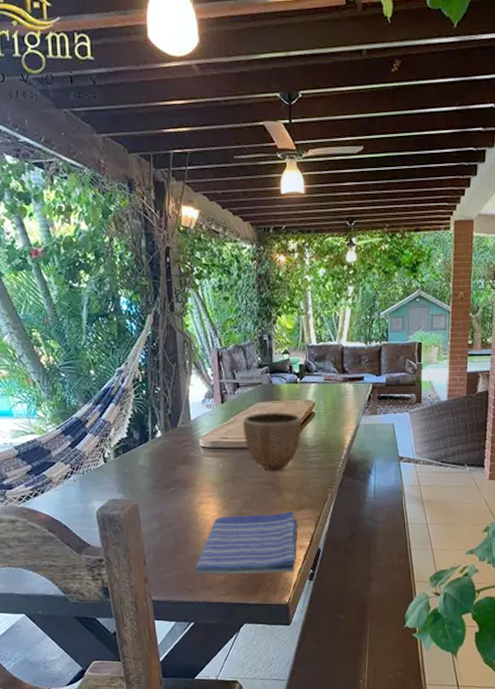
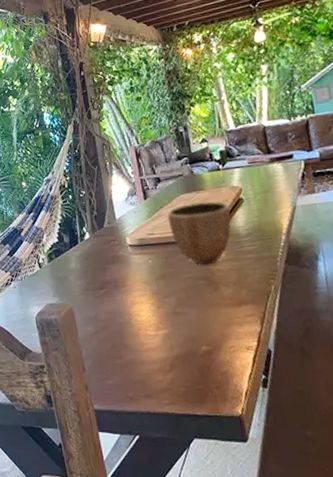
dish towel: present [194,511,297,575] -> none [134,307,244,382]

